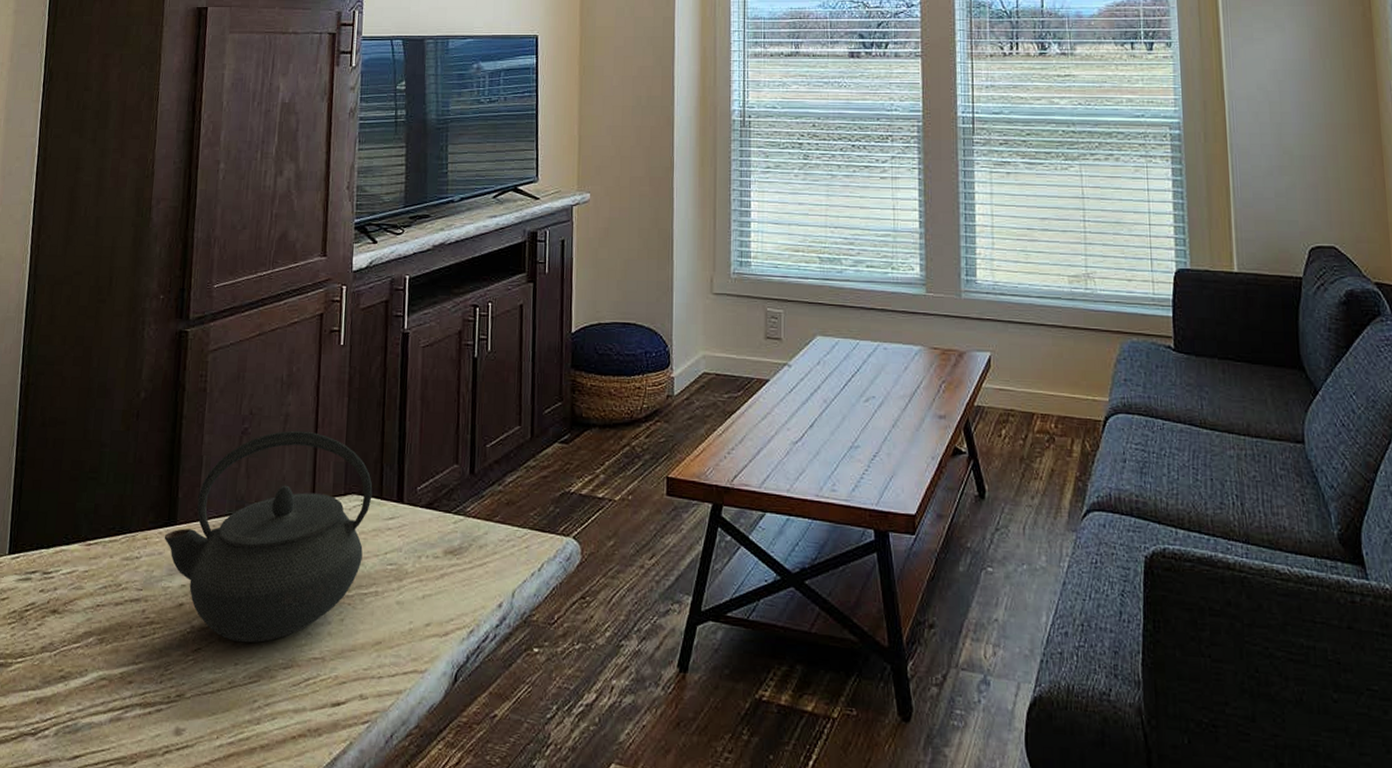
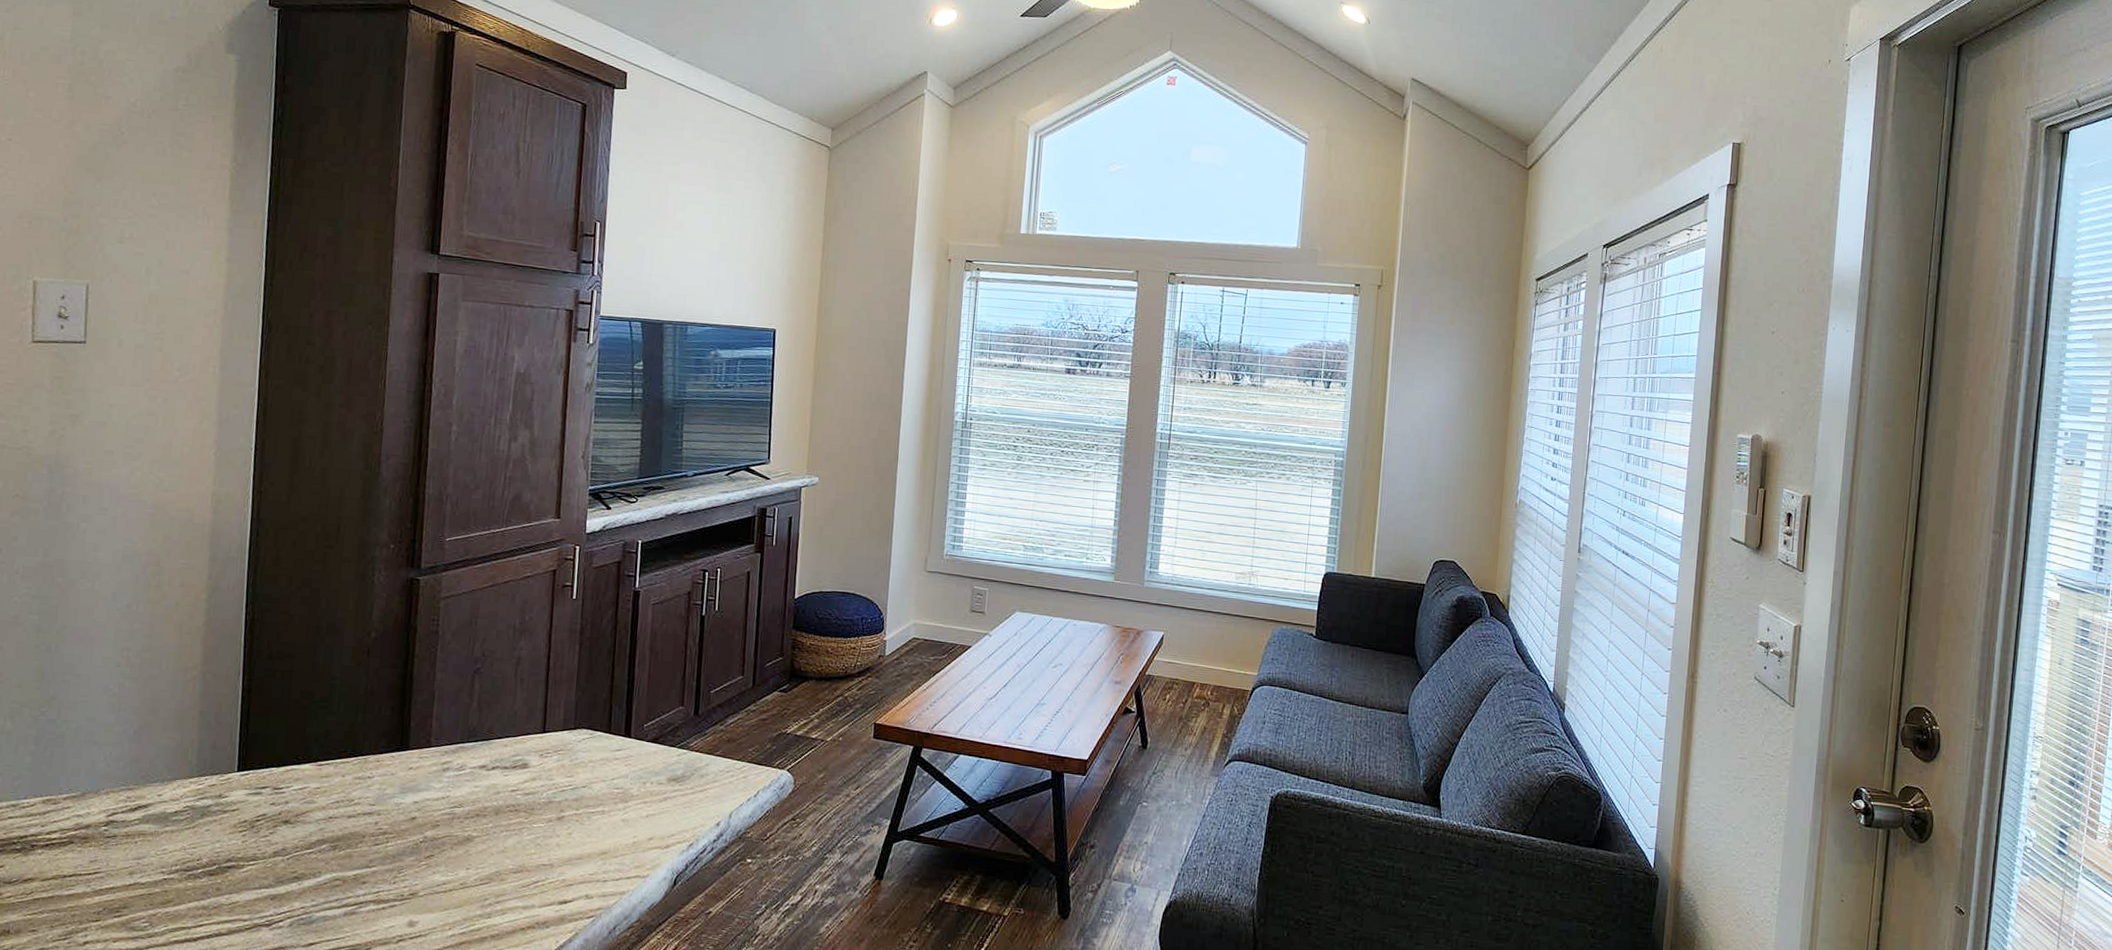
kettle: present [164,430,373,643] -> none [396,672,602,851]

